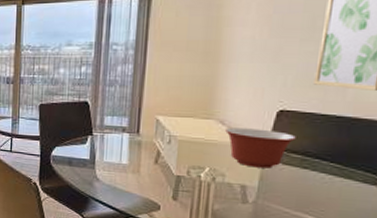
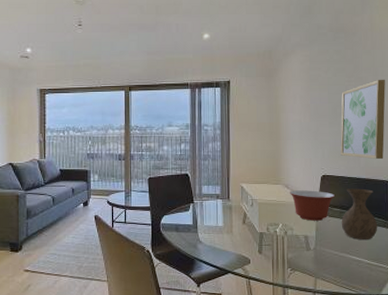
vase: none [300,129,363,200] -> present [341,188,378,241]

